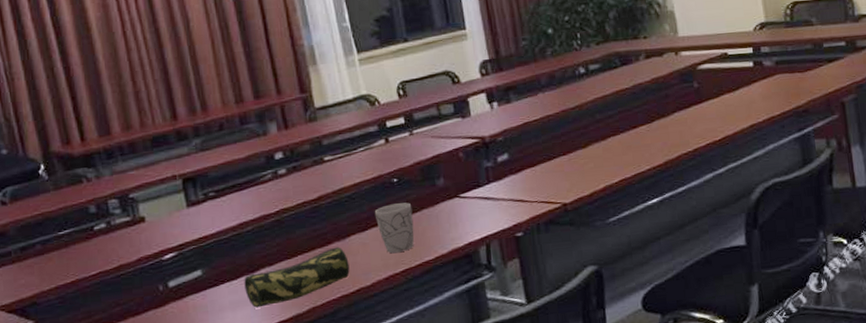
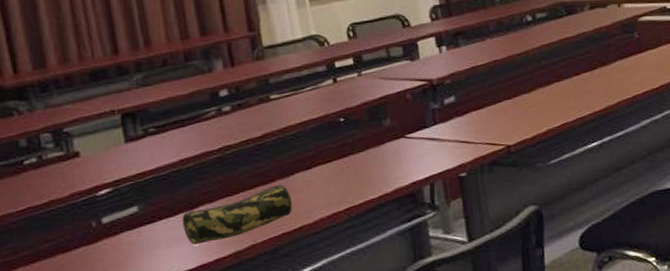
mug: present [374,202,415,254] -> none [319,142,359,192]

